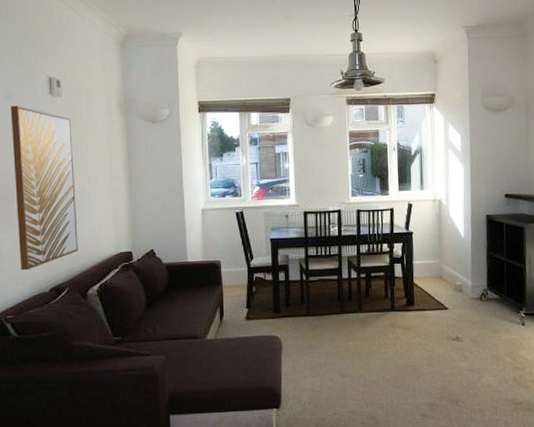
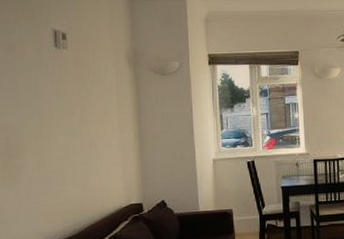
wall art: present [10,106,78,271] -> none [13,58,86,226]

